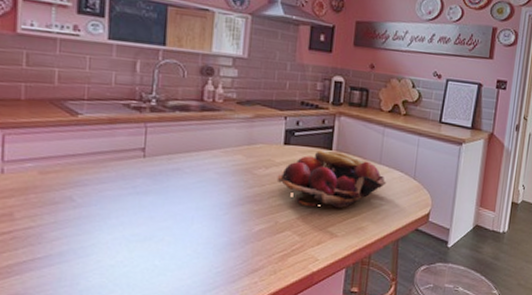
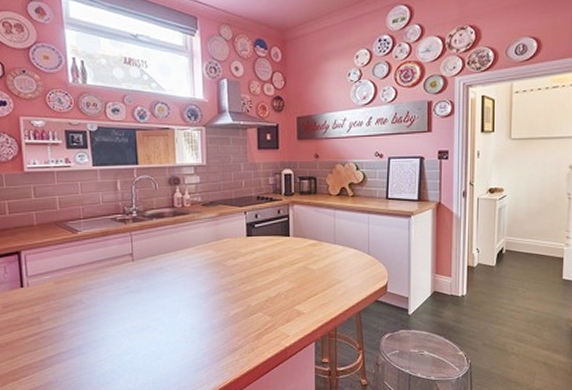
fruit basket: present [276,151,387,208] -> none [244,238,343,290]

